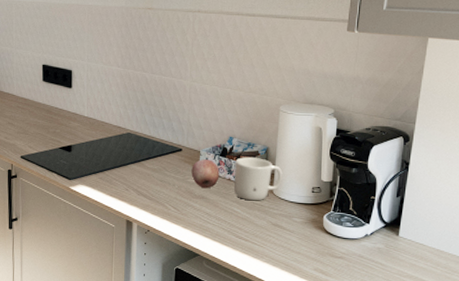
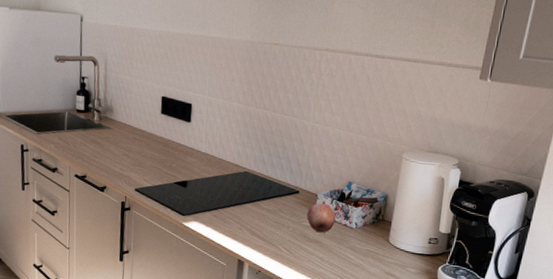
mug: present [233,157,283,201] -> none [349,203,400,249]

